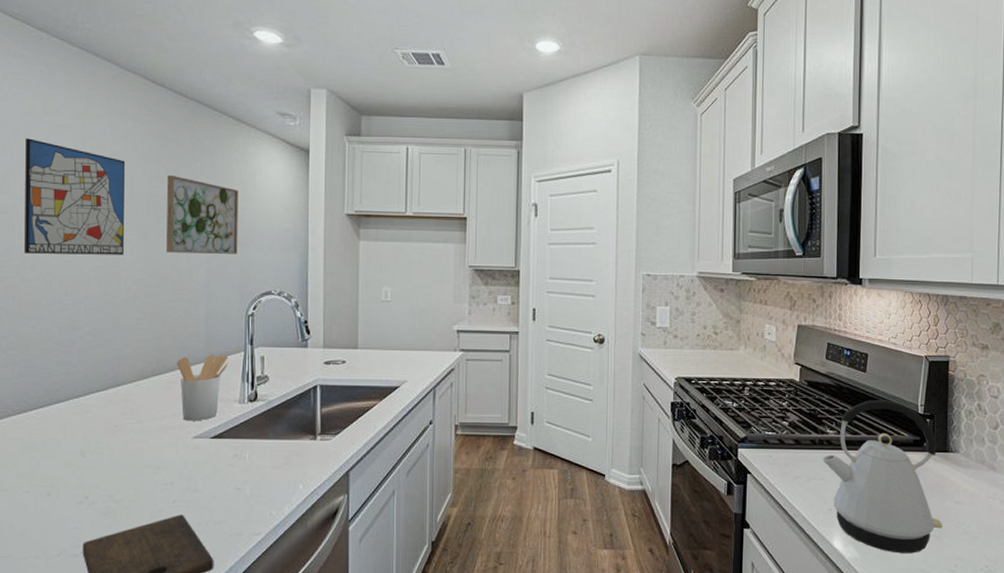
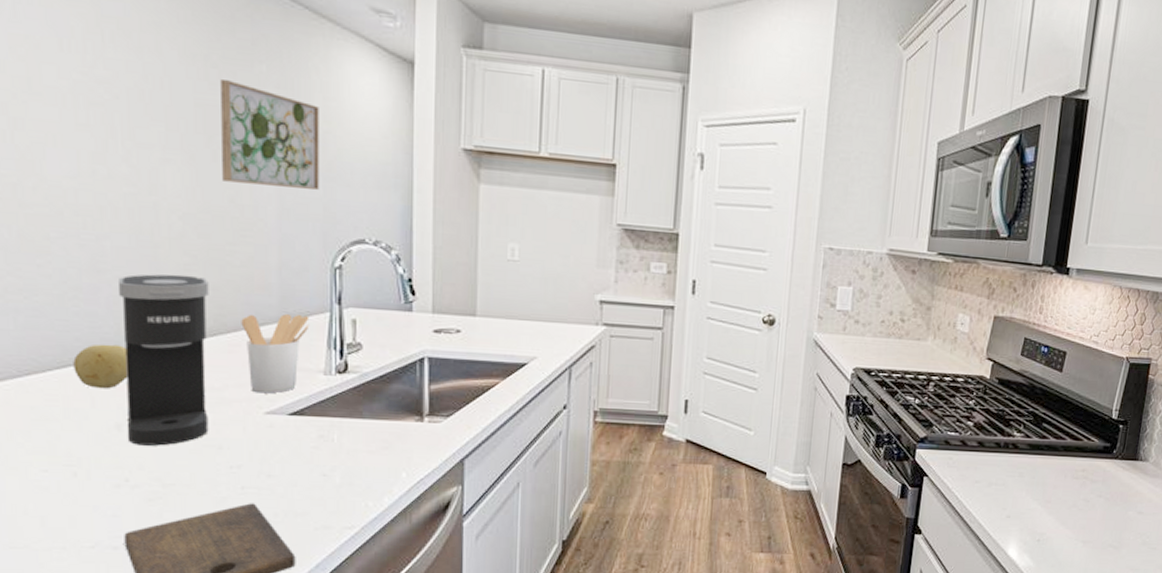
wall art: present [25,138,126,255] -> none [13,11,163,181]
fruit: none [52,386,92,423] -> present [73,344,128,389]
coffee maker: none [87,327,154,468] -> present [117,274,209,446]
kettle: present [822,400,943,553] -> none [1005,402,1128,563]

